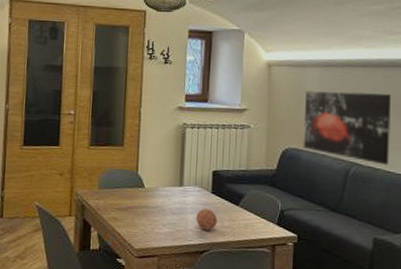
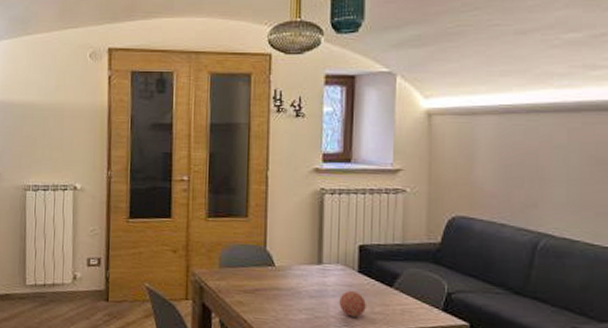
wall art: present [303,90,391,166] -> none [475,143,593,238]

